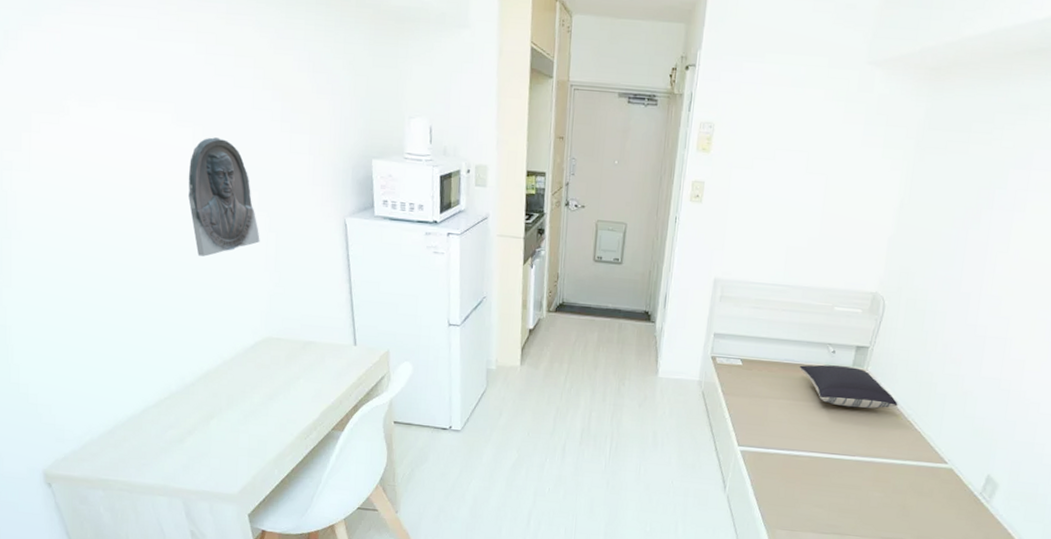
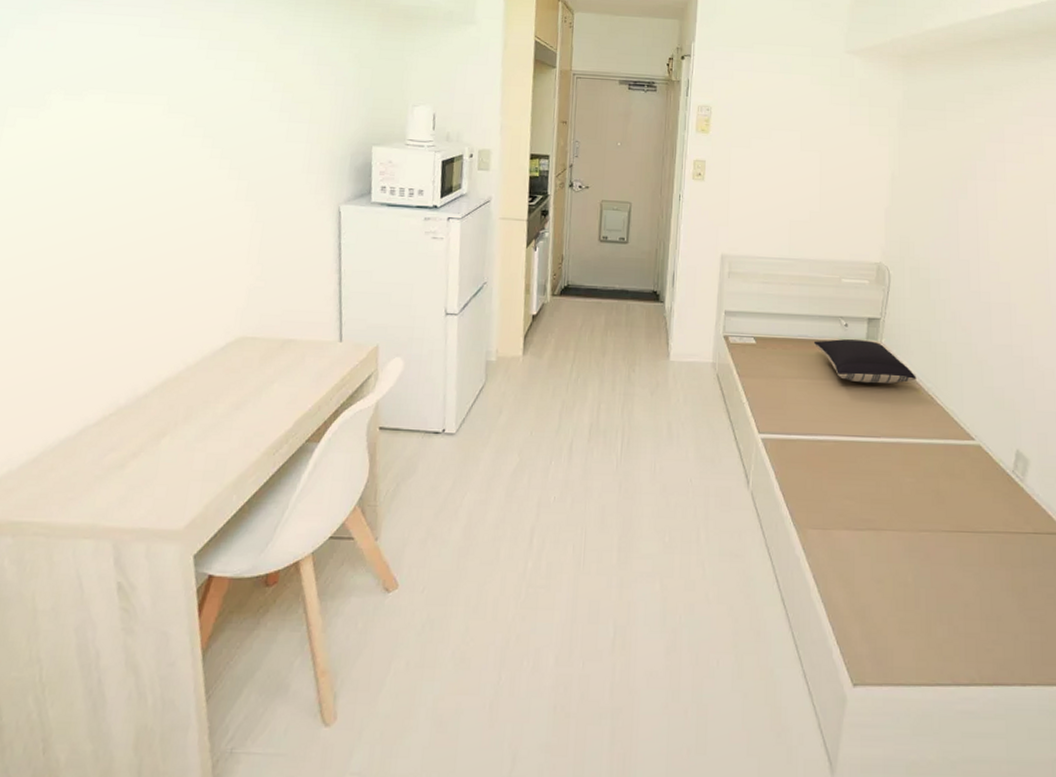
portrait relief: present [188,137,260,257] -> none [169,128,245,251]

